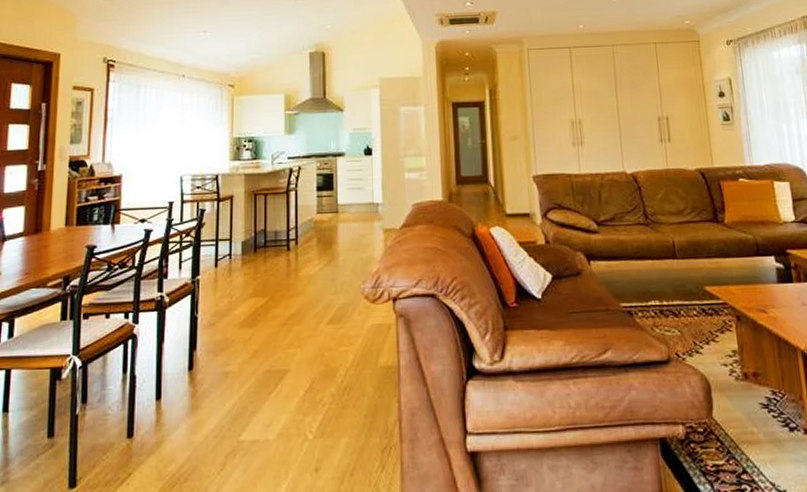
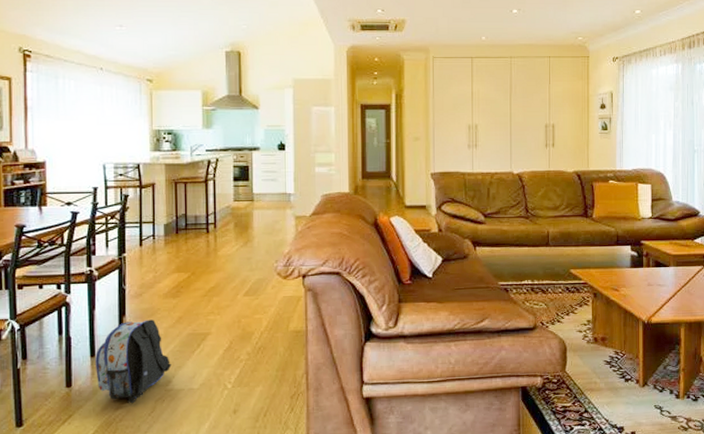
backpack: none [161,354,245,460] -> present [95,319,172,404]

